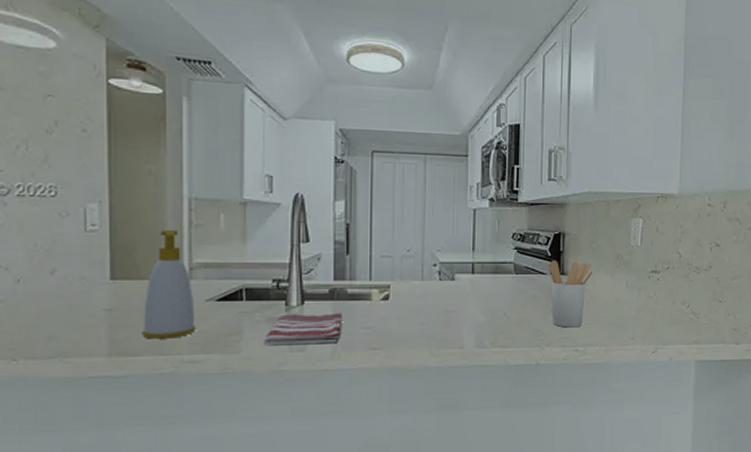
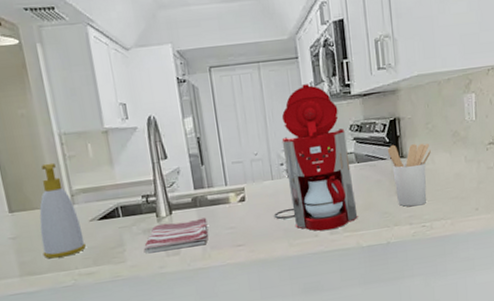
coffee maker: none [418,184,509,343] -> present [274,84,358,231]

